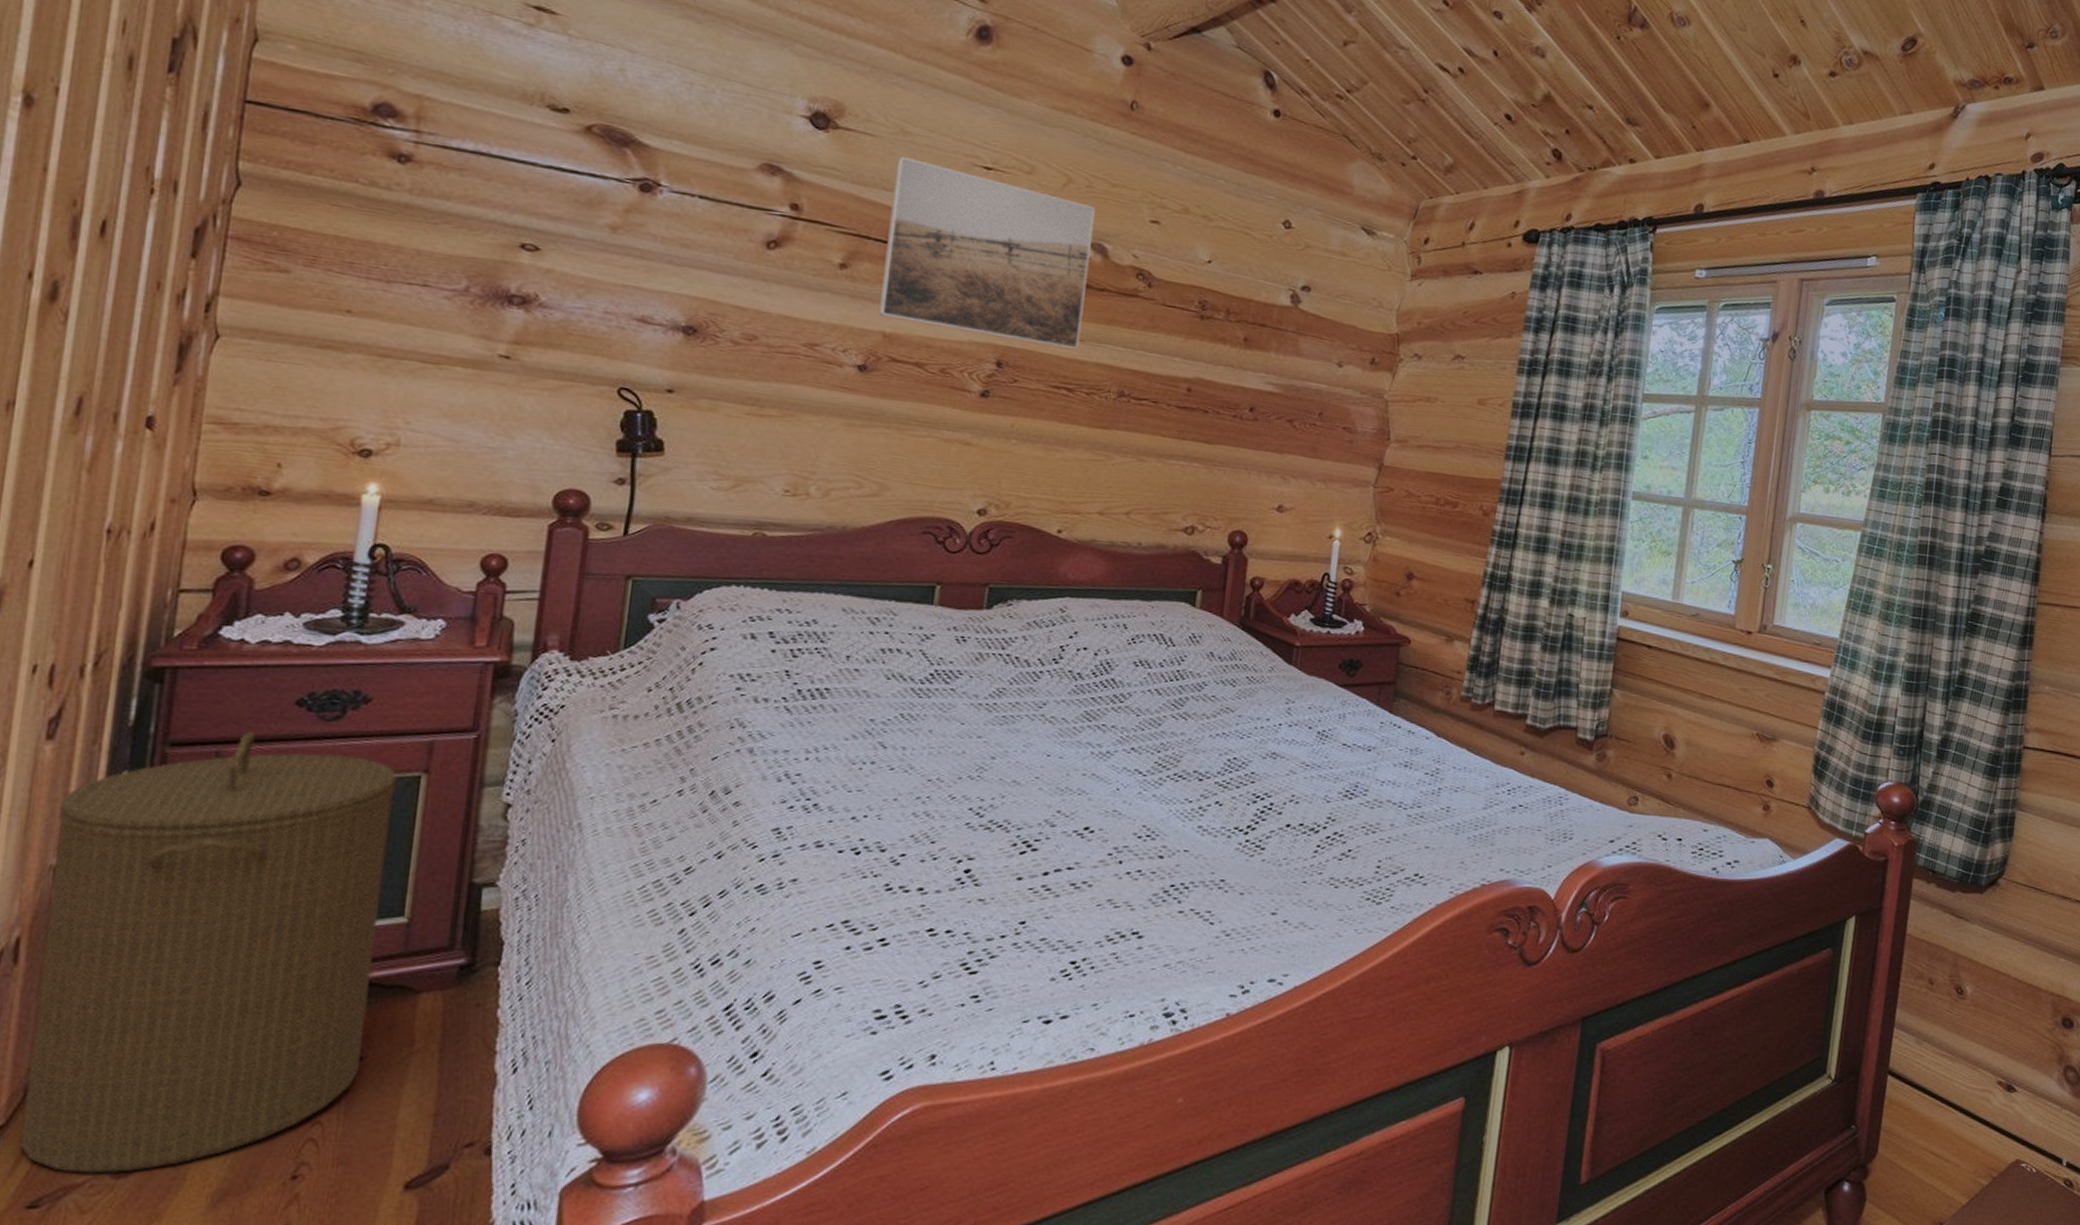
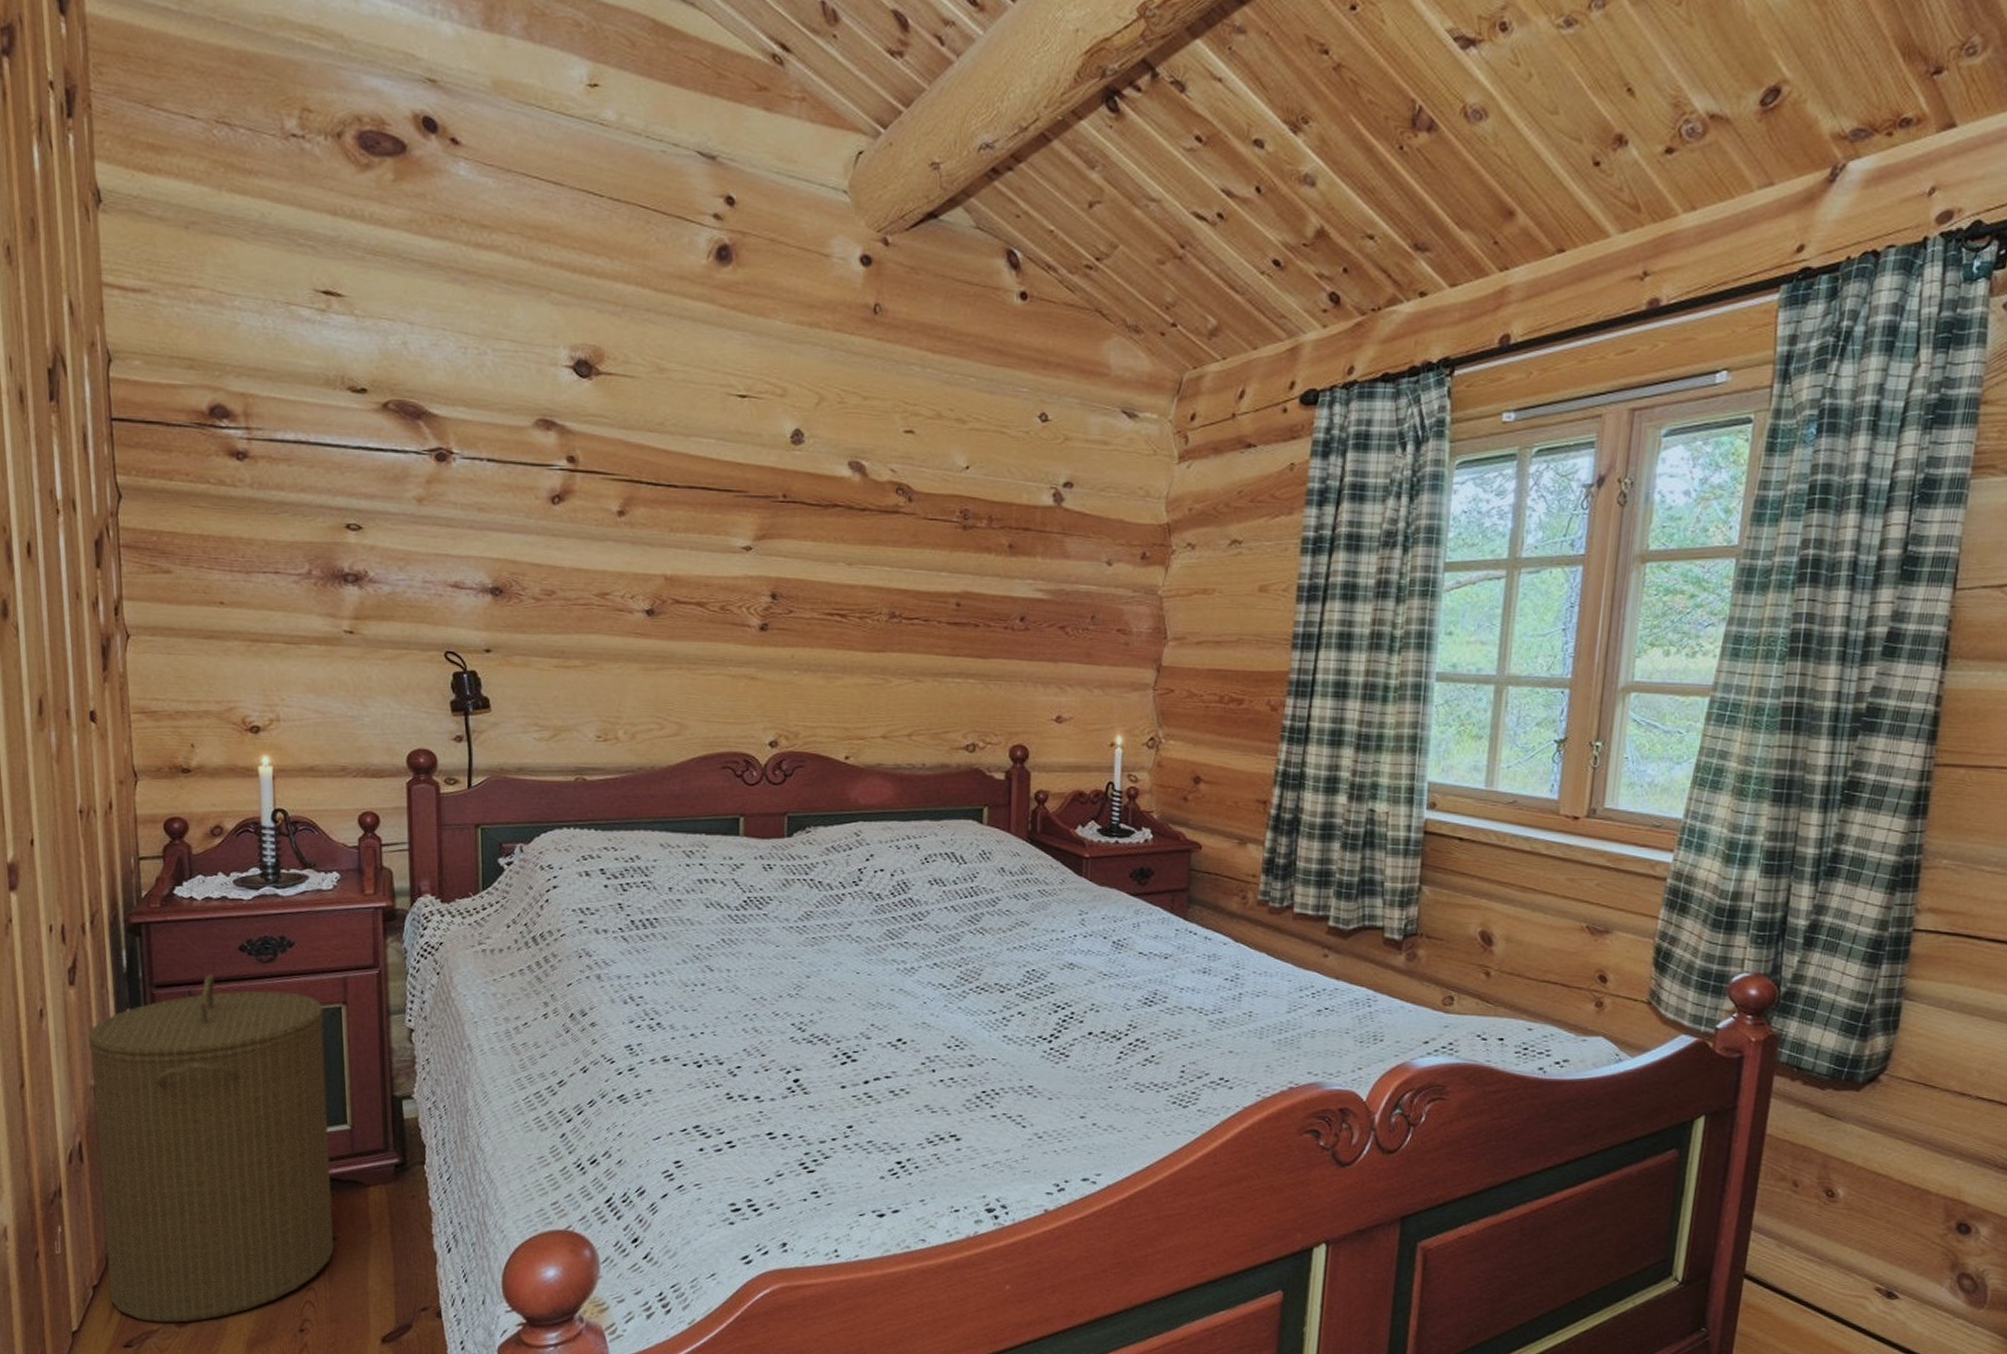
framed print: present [879,155,1095,350] -> none [657,394,849,575]

